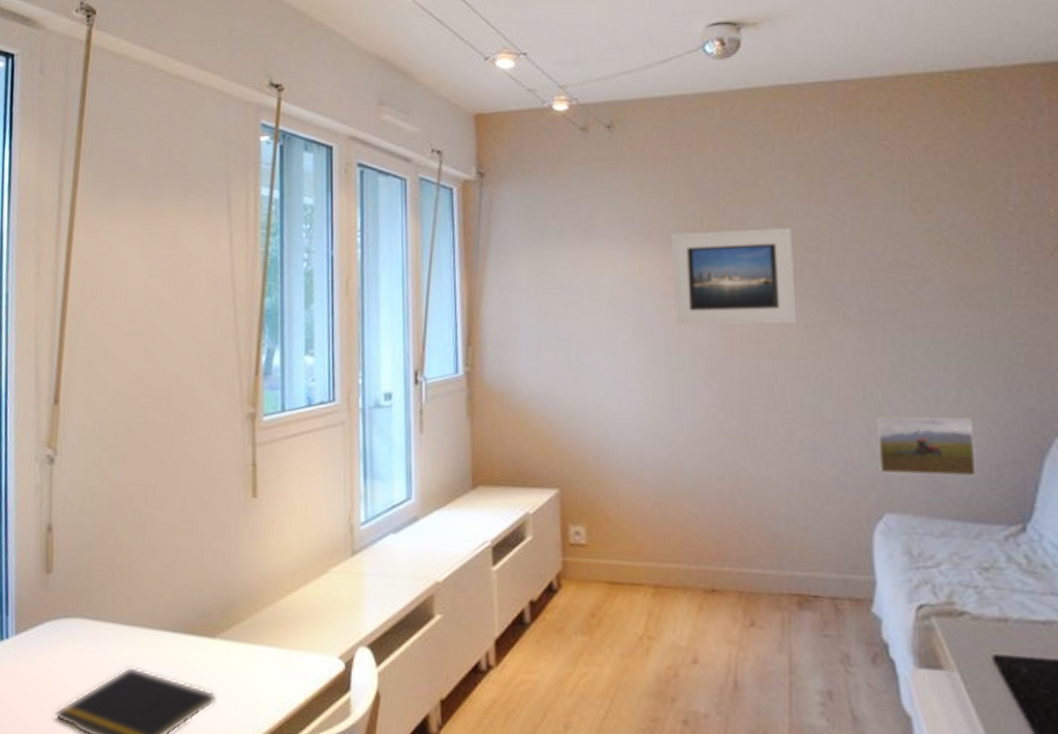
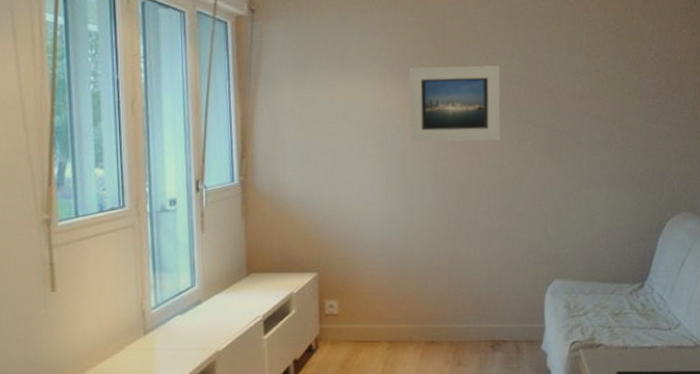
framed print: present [876,416,976,478] -> none [551,209,616,252]

